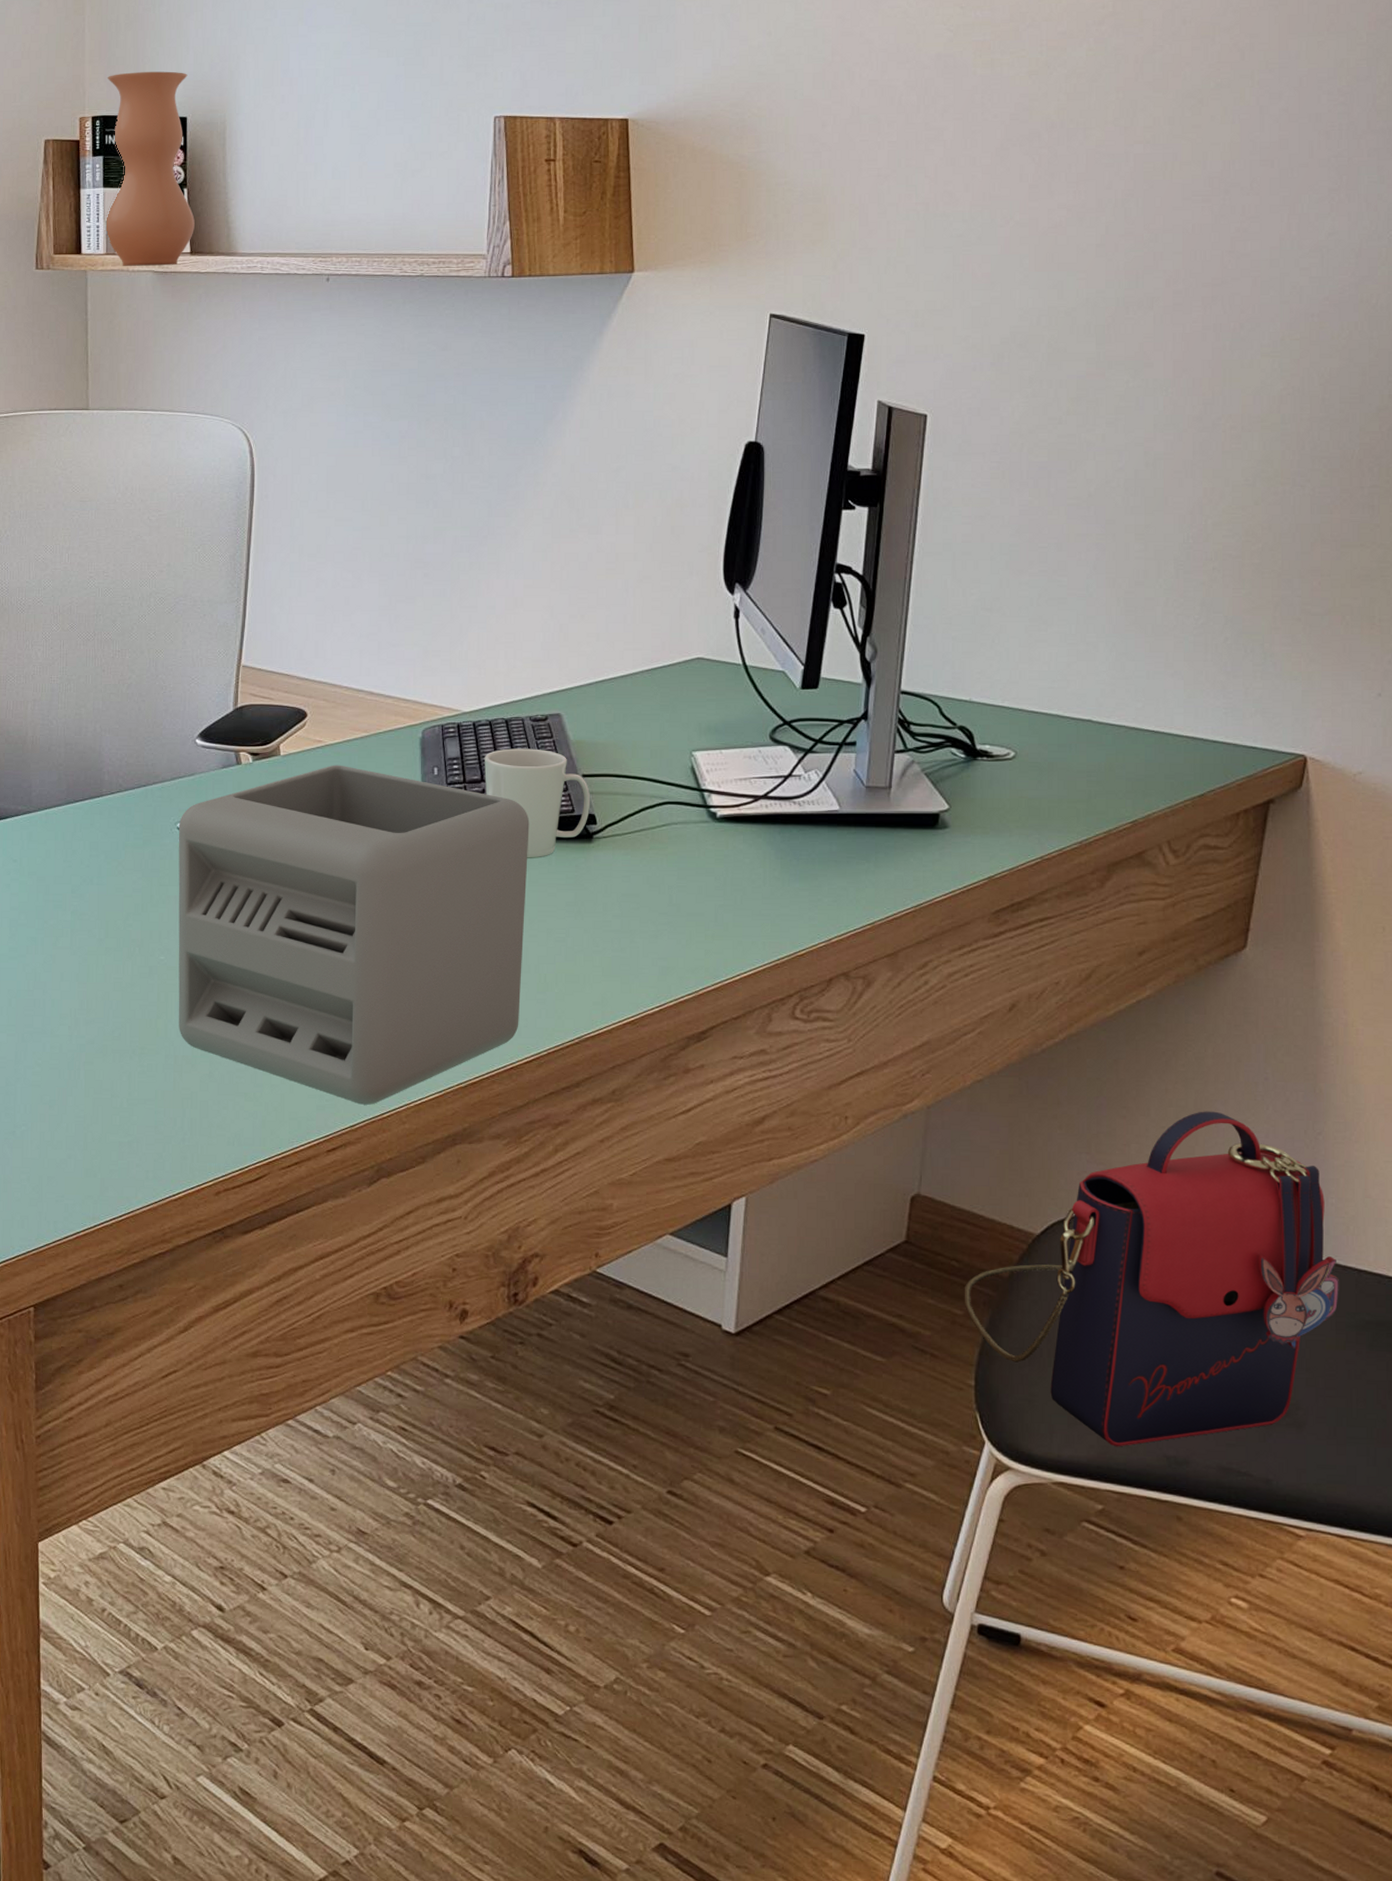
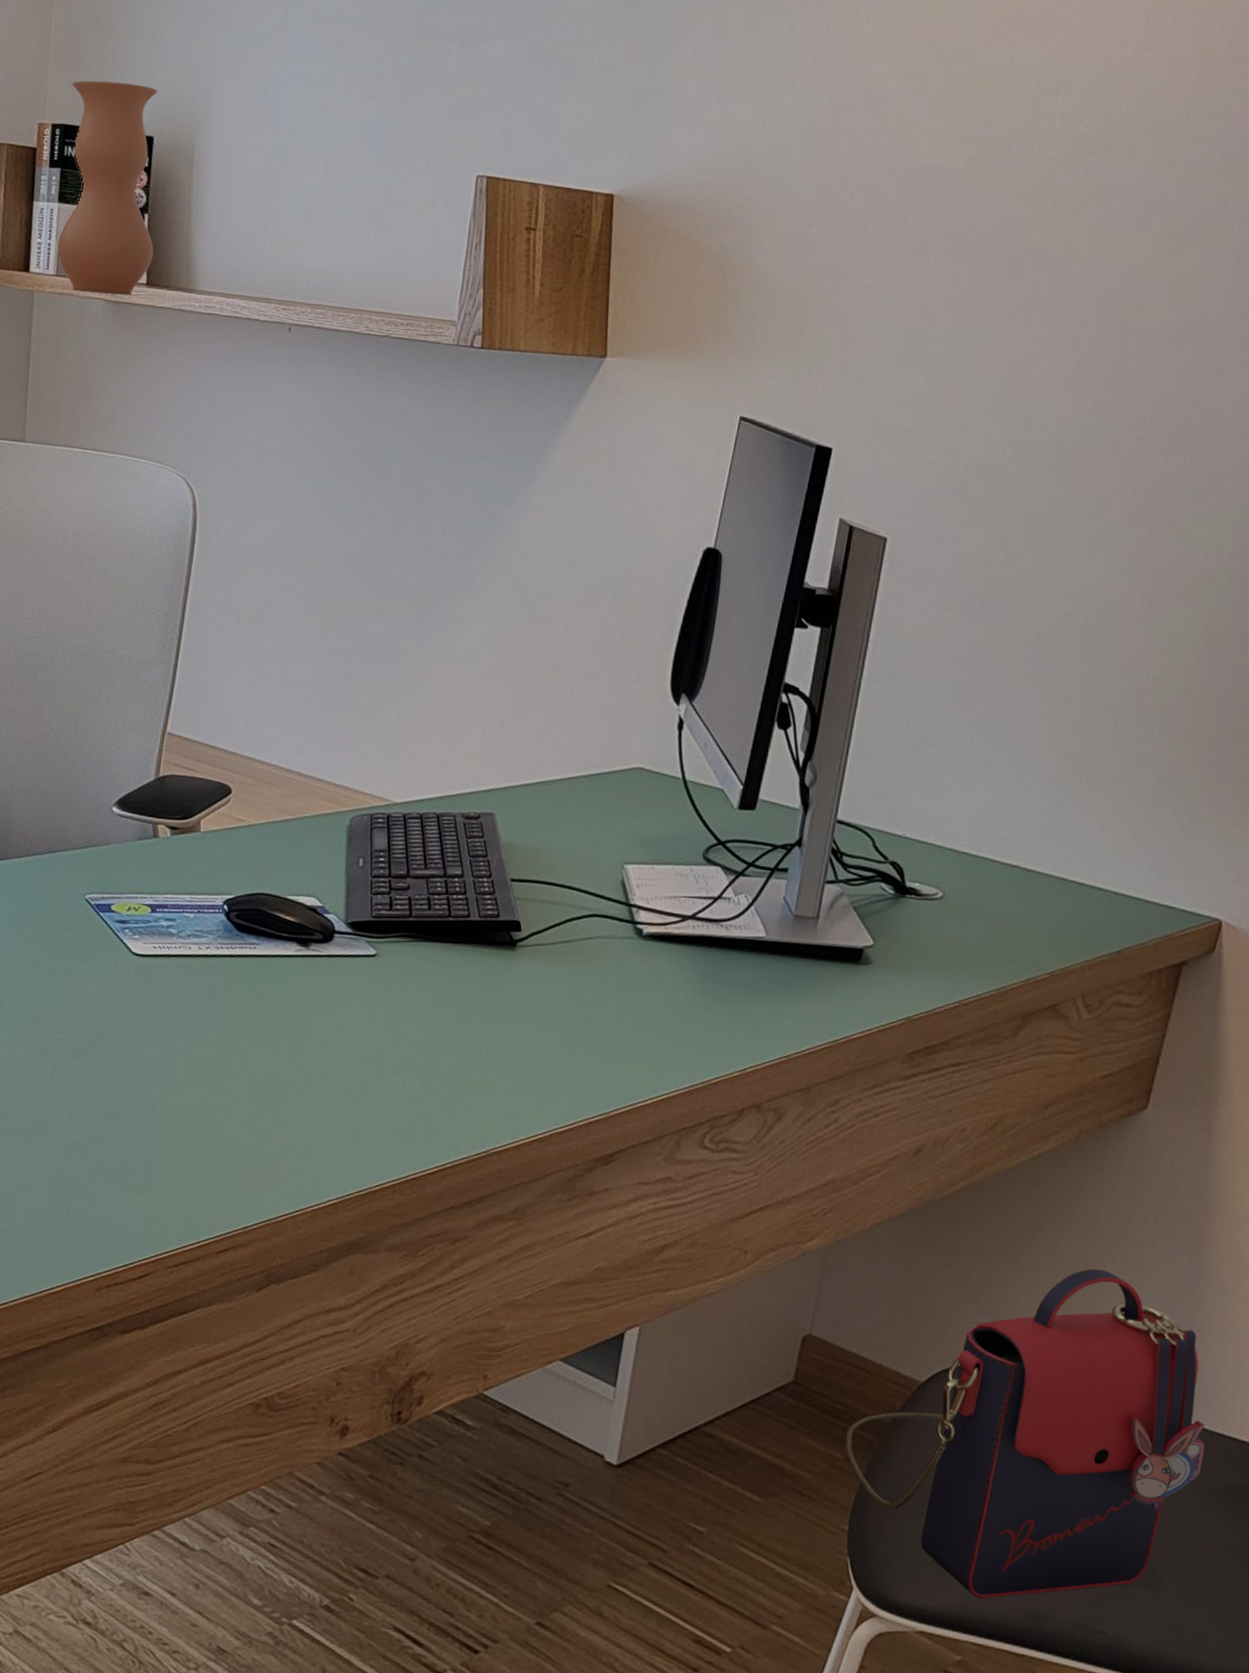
desk organizer: present [178,765,530,1105] -> none [71,846,453,1207]
mug: present [484,748,591,858] -> none [410,845,518,962]

